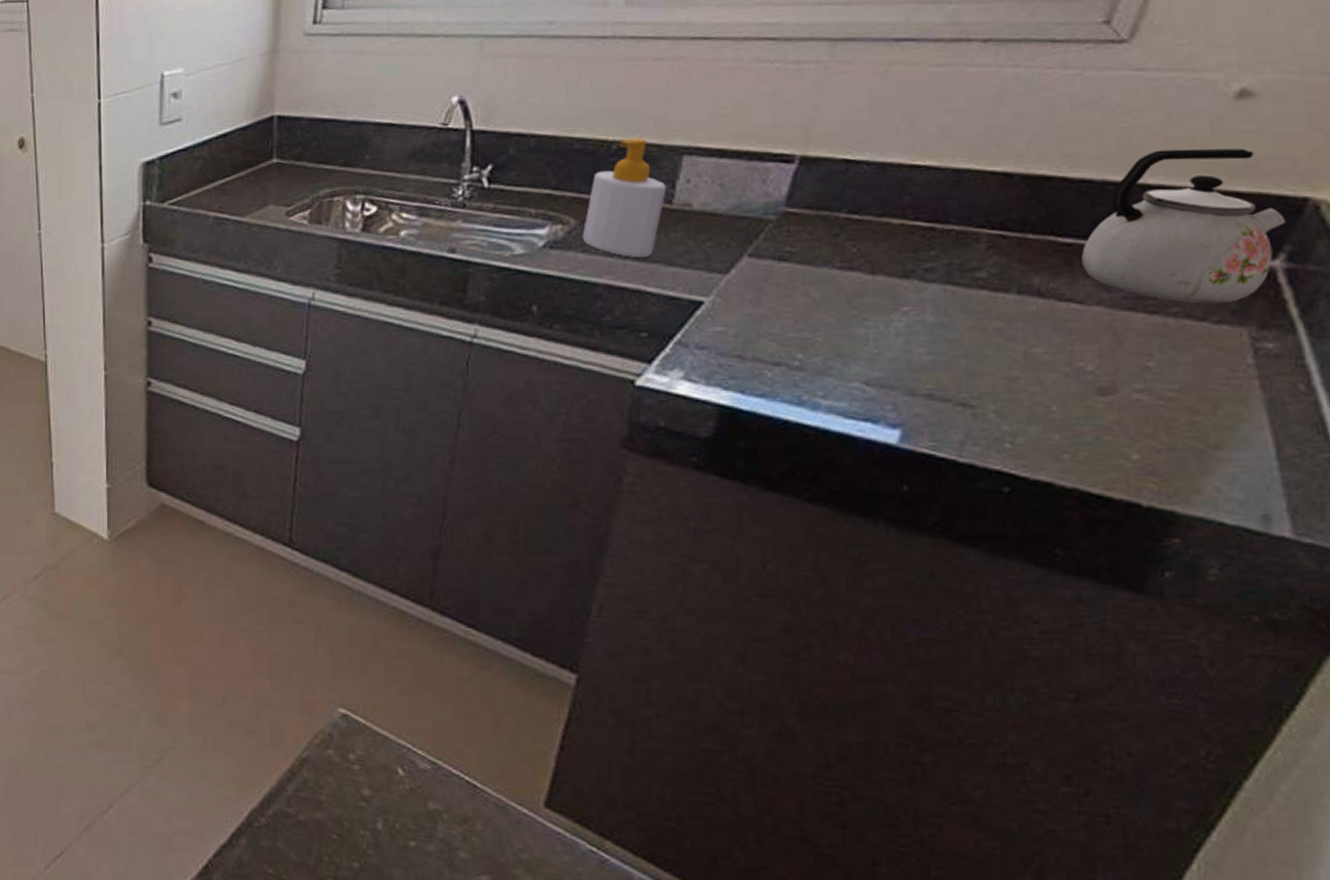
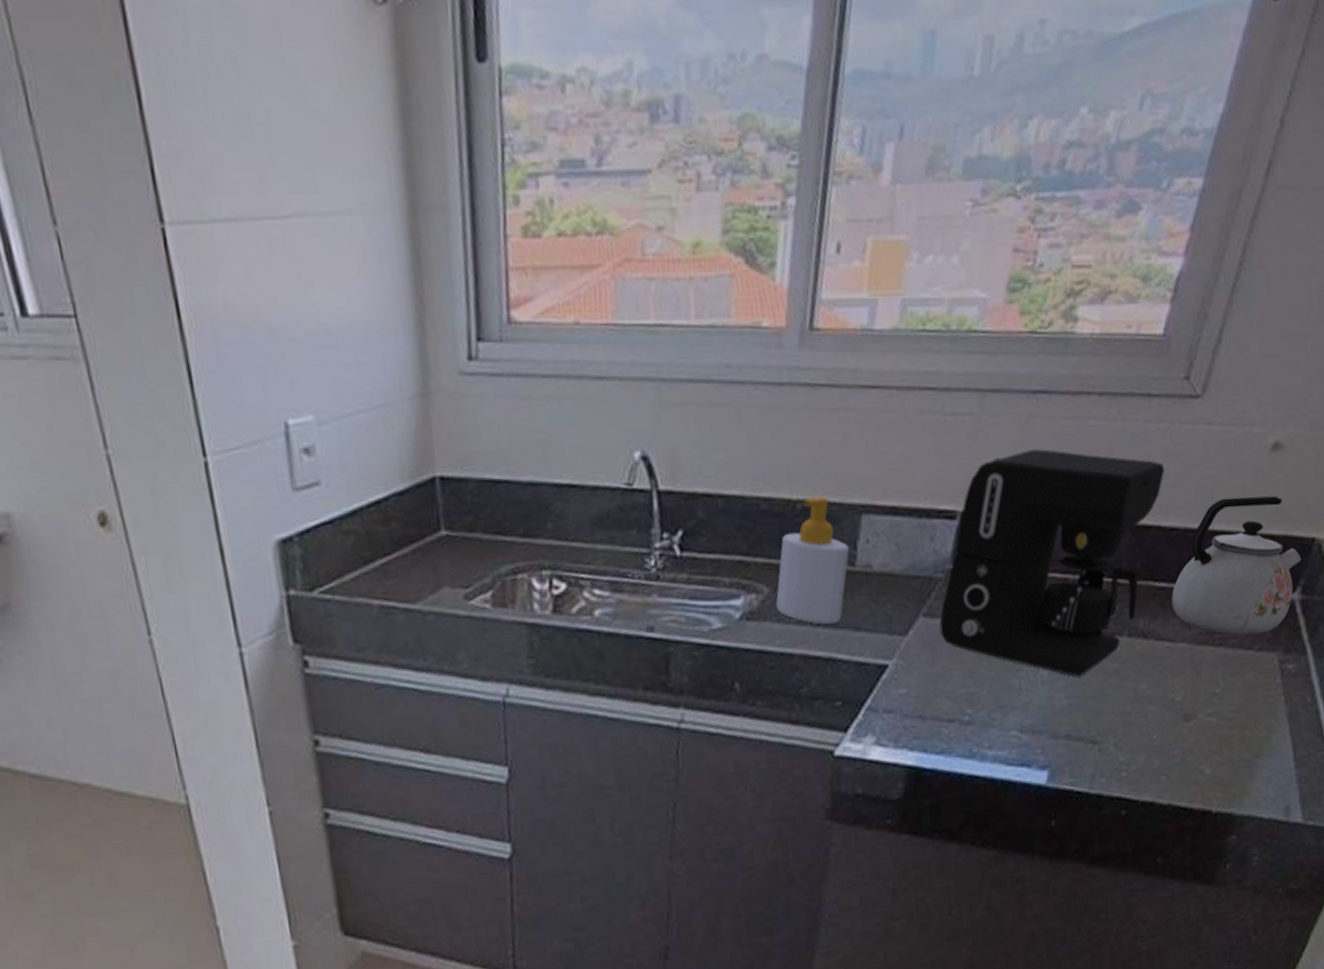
coffee maker: none [768,96,1074,331] -> present [939,449,1165,677]

